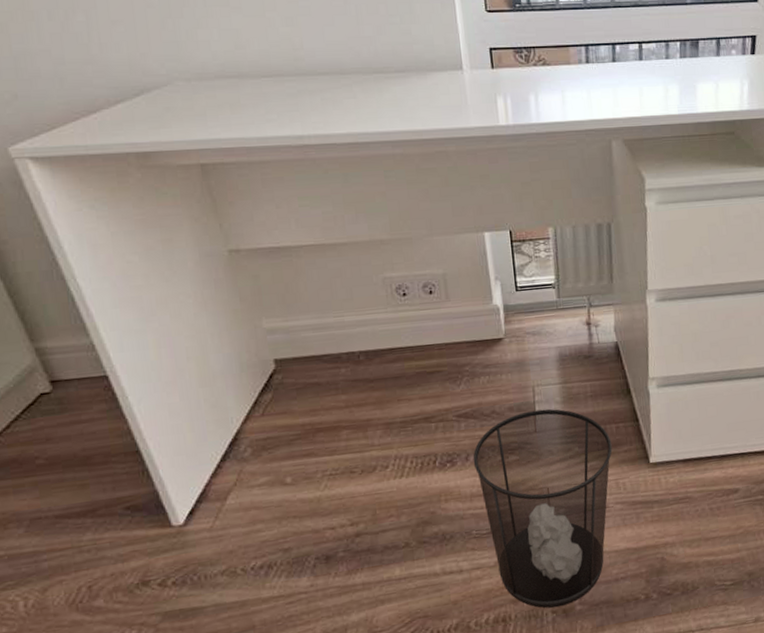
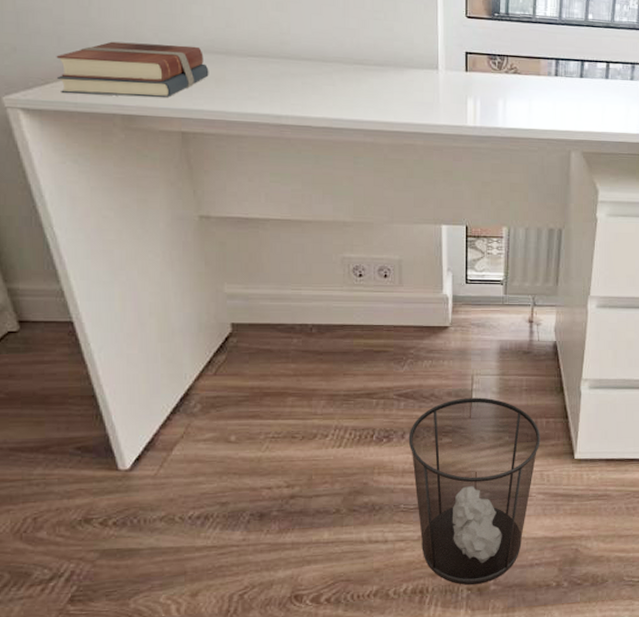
books: none [60,72,223,138] -> present [56,41,209,98]

